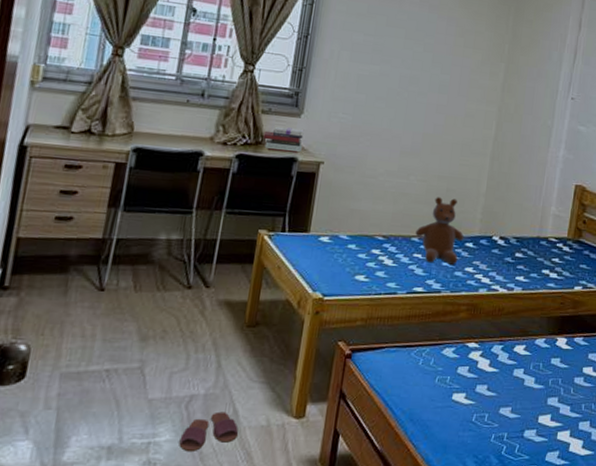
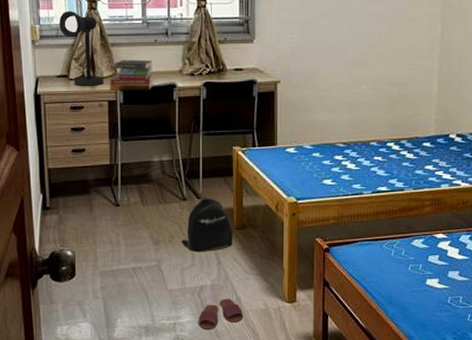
desk lamp: none [70,53,121,144] -> present [59,10,104,86]
books: none [120,117,180,156] -> present [109,59,153,91]
backpack: none [175,285,243,353] -> present [180,196,234,252]
books: present [263,126,304,154] -> none [223,53,259,76]
teddy bear: present [415,197,464,265] -> none [373,102,421,164]

